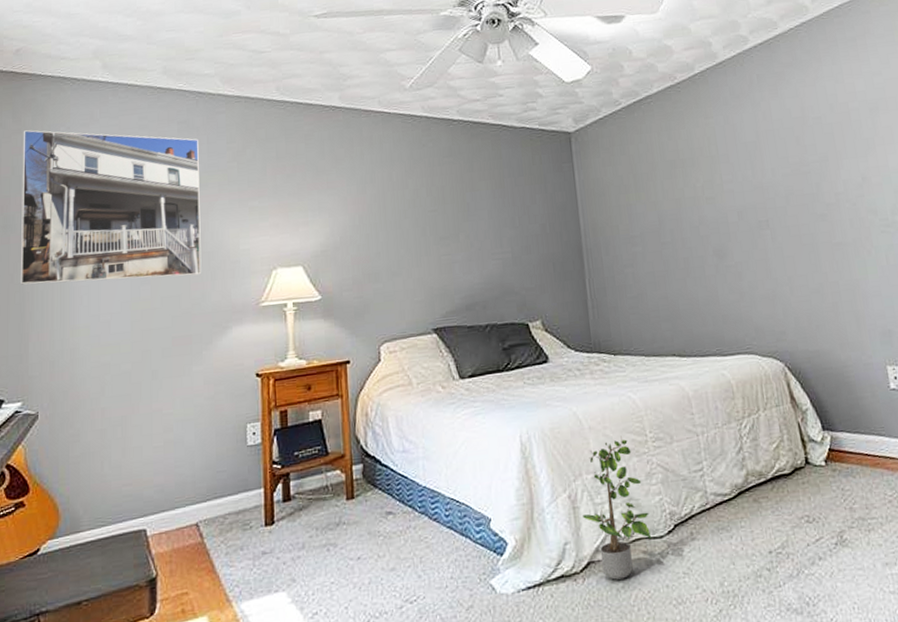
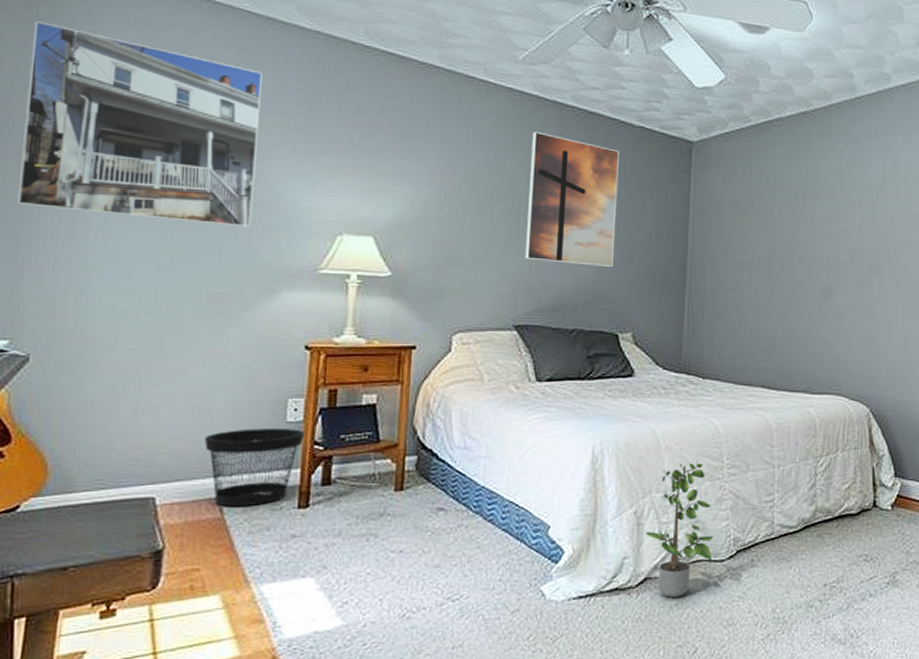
wastebasket: none [181,451,264,532] -> present [204,428,305,507]
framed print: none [426,148,515,266] -> present [524,131,619,267]

